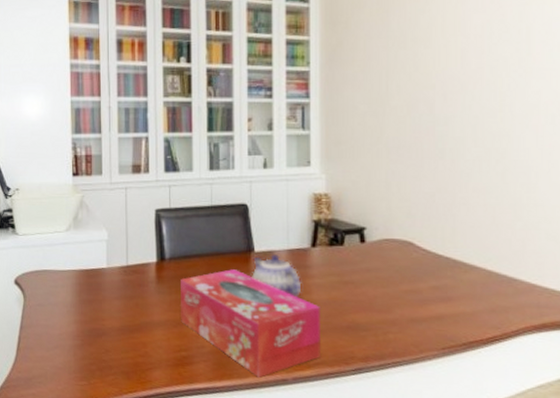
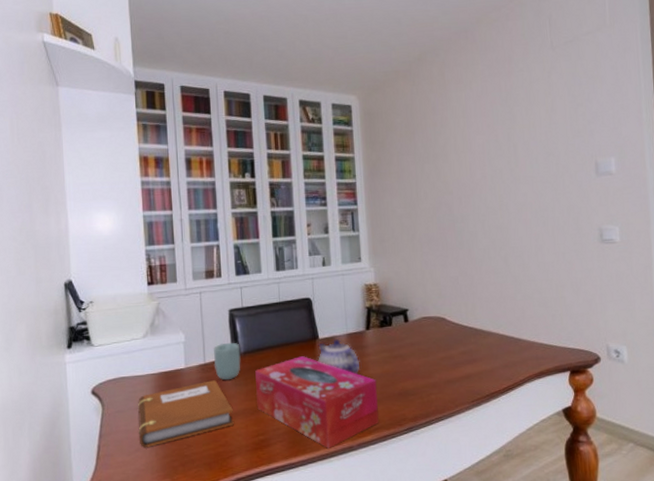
notebook: none [57,284,155,346] -> present [138,380,234,448]
cup: none [136,245,166,287] -> present [213,342,241,381]

